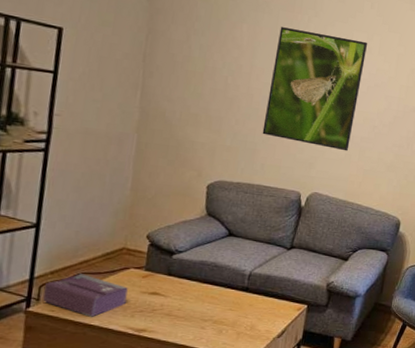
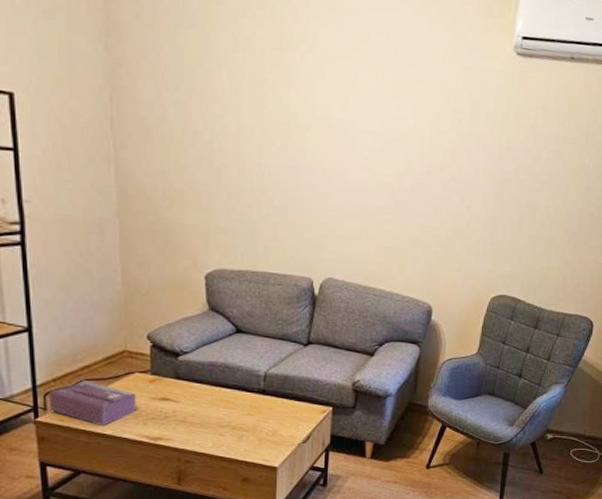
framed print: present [262,26,368,151] -> none [260,70,378,226]

